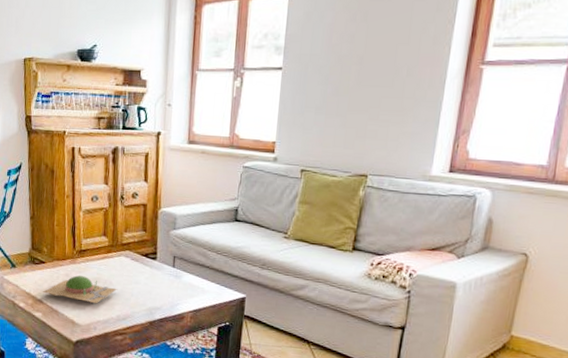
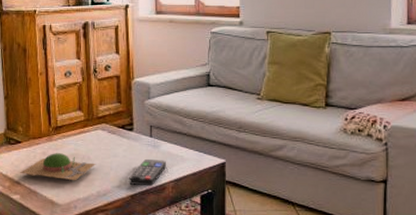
remote control: none [149,288,187,315] -> present [129,158,166,187]

